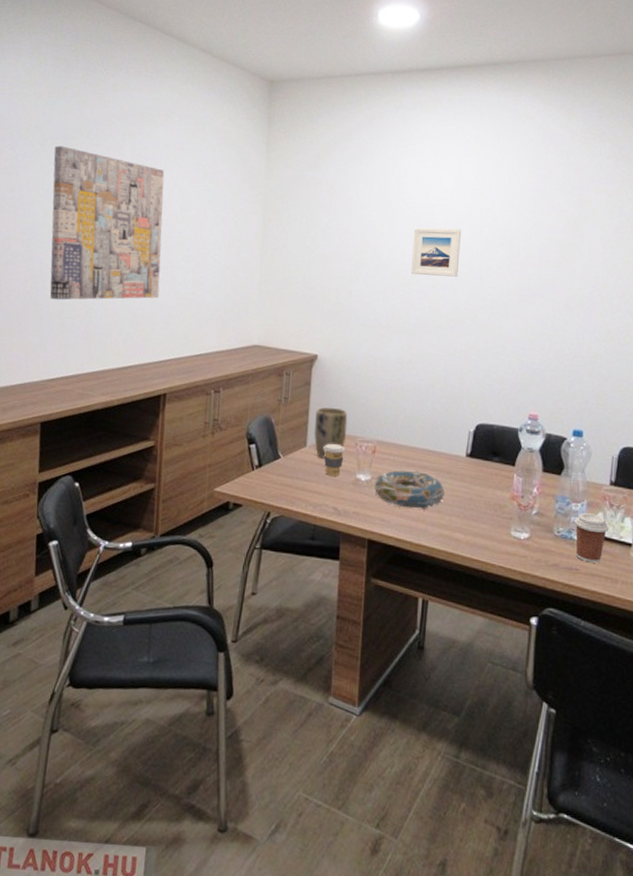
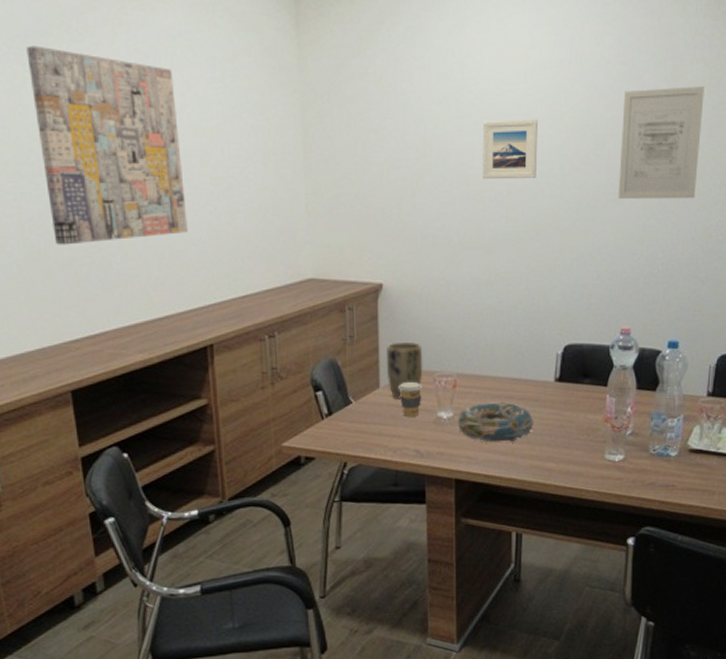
wall art: none [529,211,607,306] -> present [618,86,704,200]
coffee cup: present [574,513,609,563] -> none [670,428,706,478]

